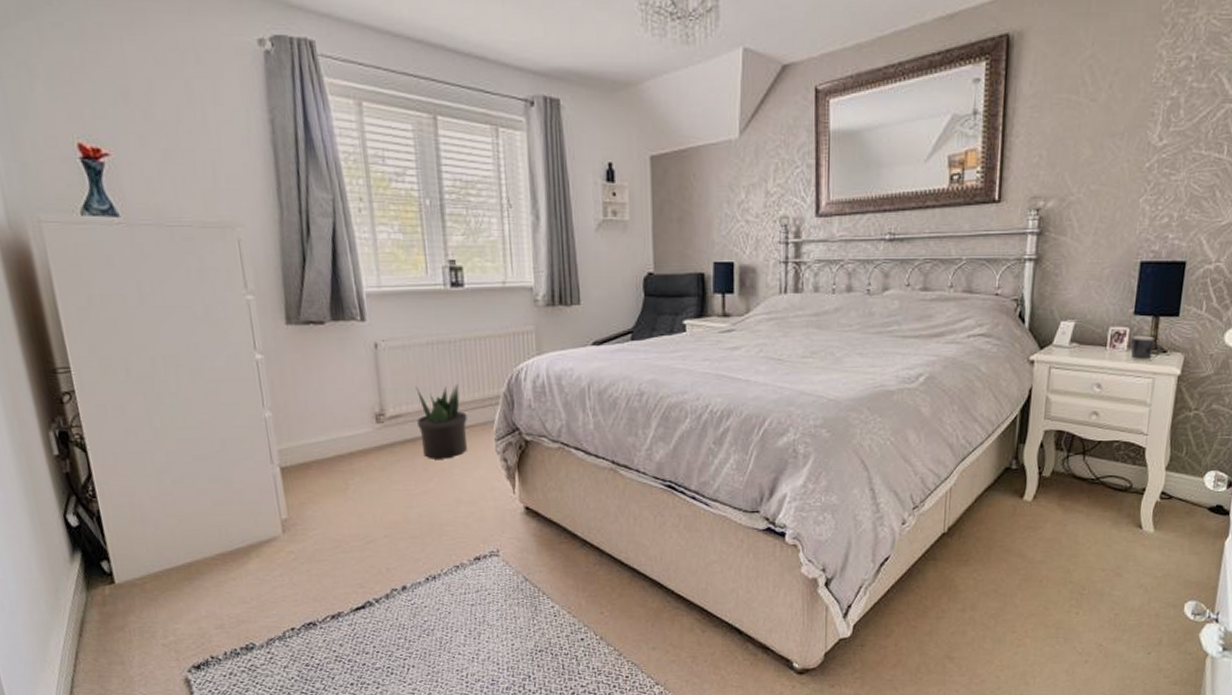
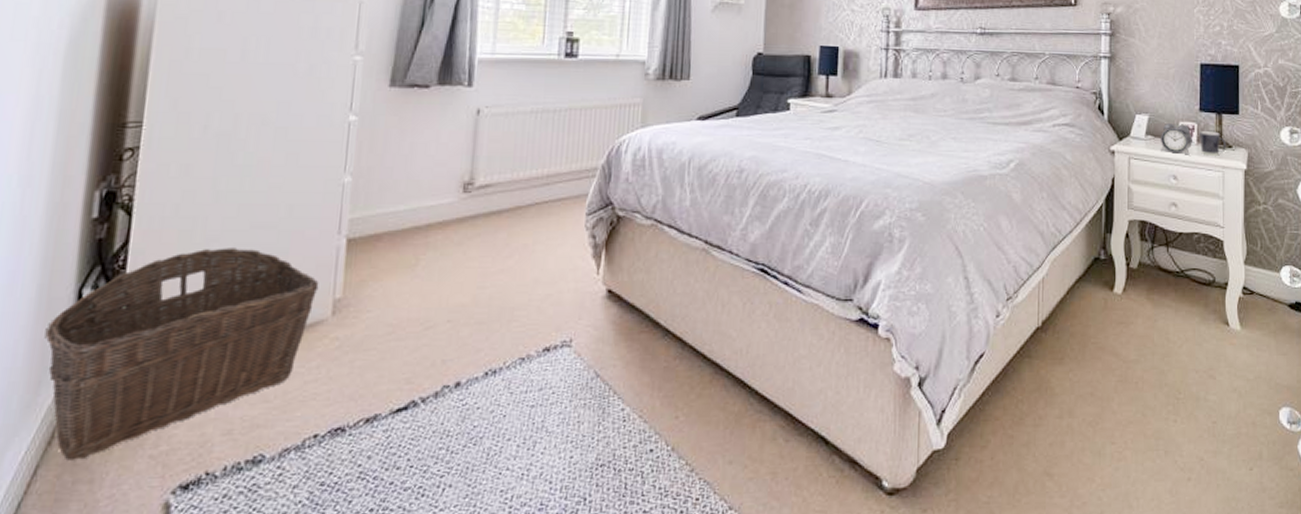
wicker basket: none [48,478,266,648] -> present [46,248,319,461]
planter: present [416,384,468,459] -> none [507,154,561,234]
alarm clock: none [1085,328,1123,362] -> present [1160,122,1192,155]

